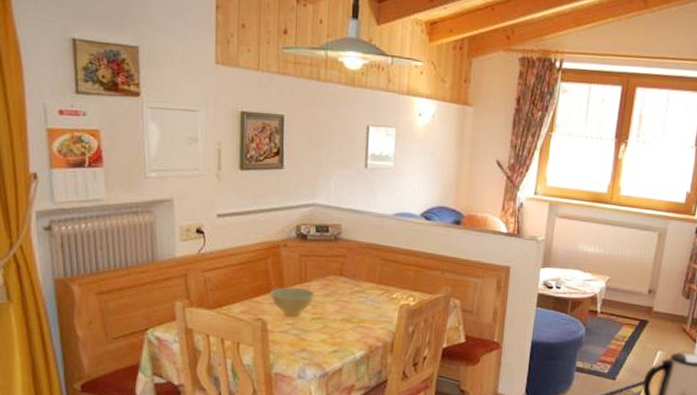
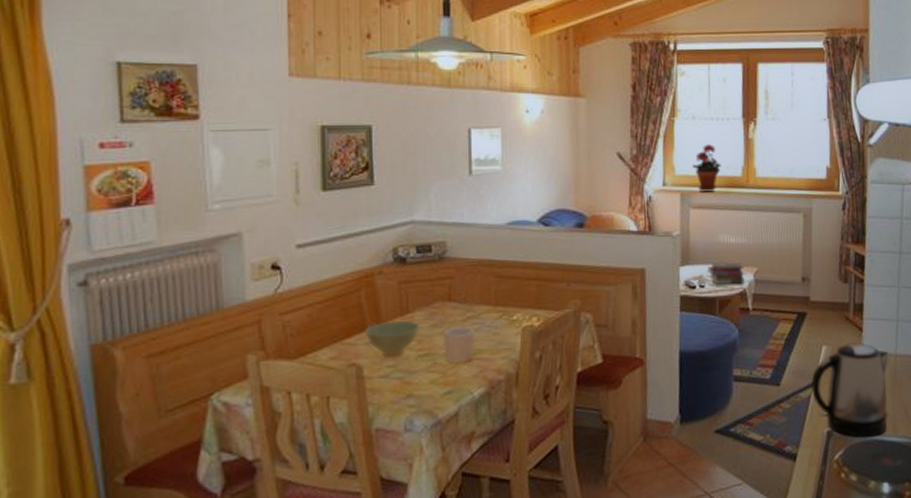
mug: none [333,298,360,329] -> present [444,327,475,364]
potted plant: none [562,160,589,205] -> present [692,144,721,192]
books: none [564,268,598,290] -> present [707,262,745,285]

